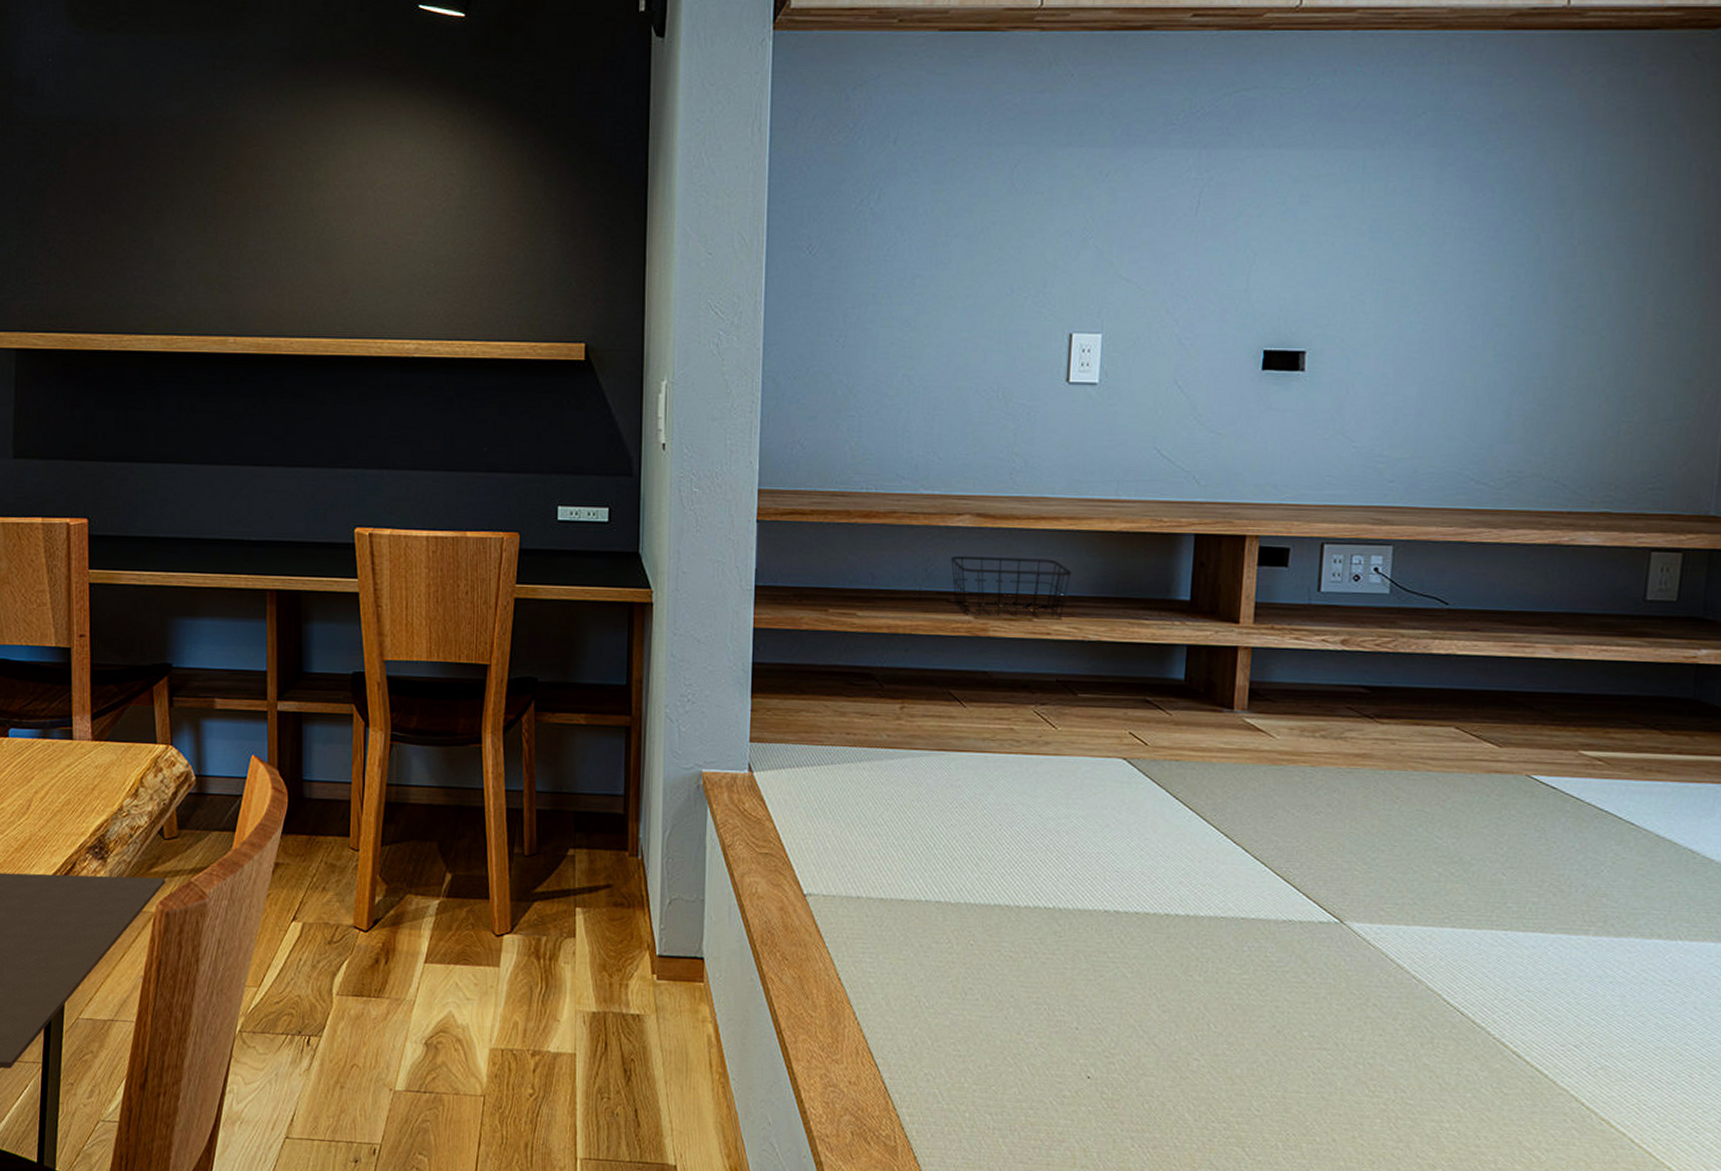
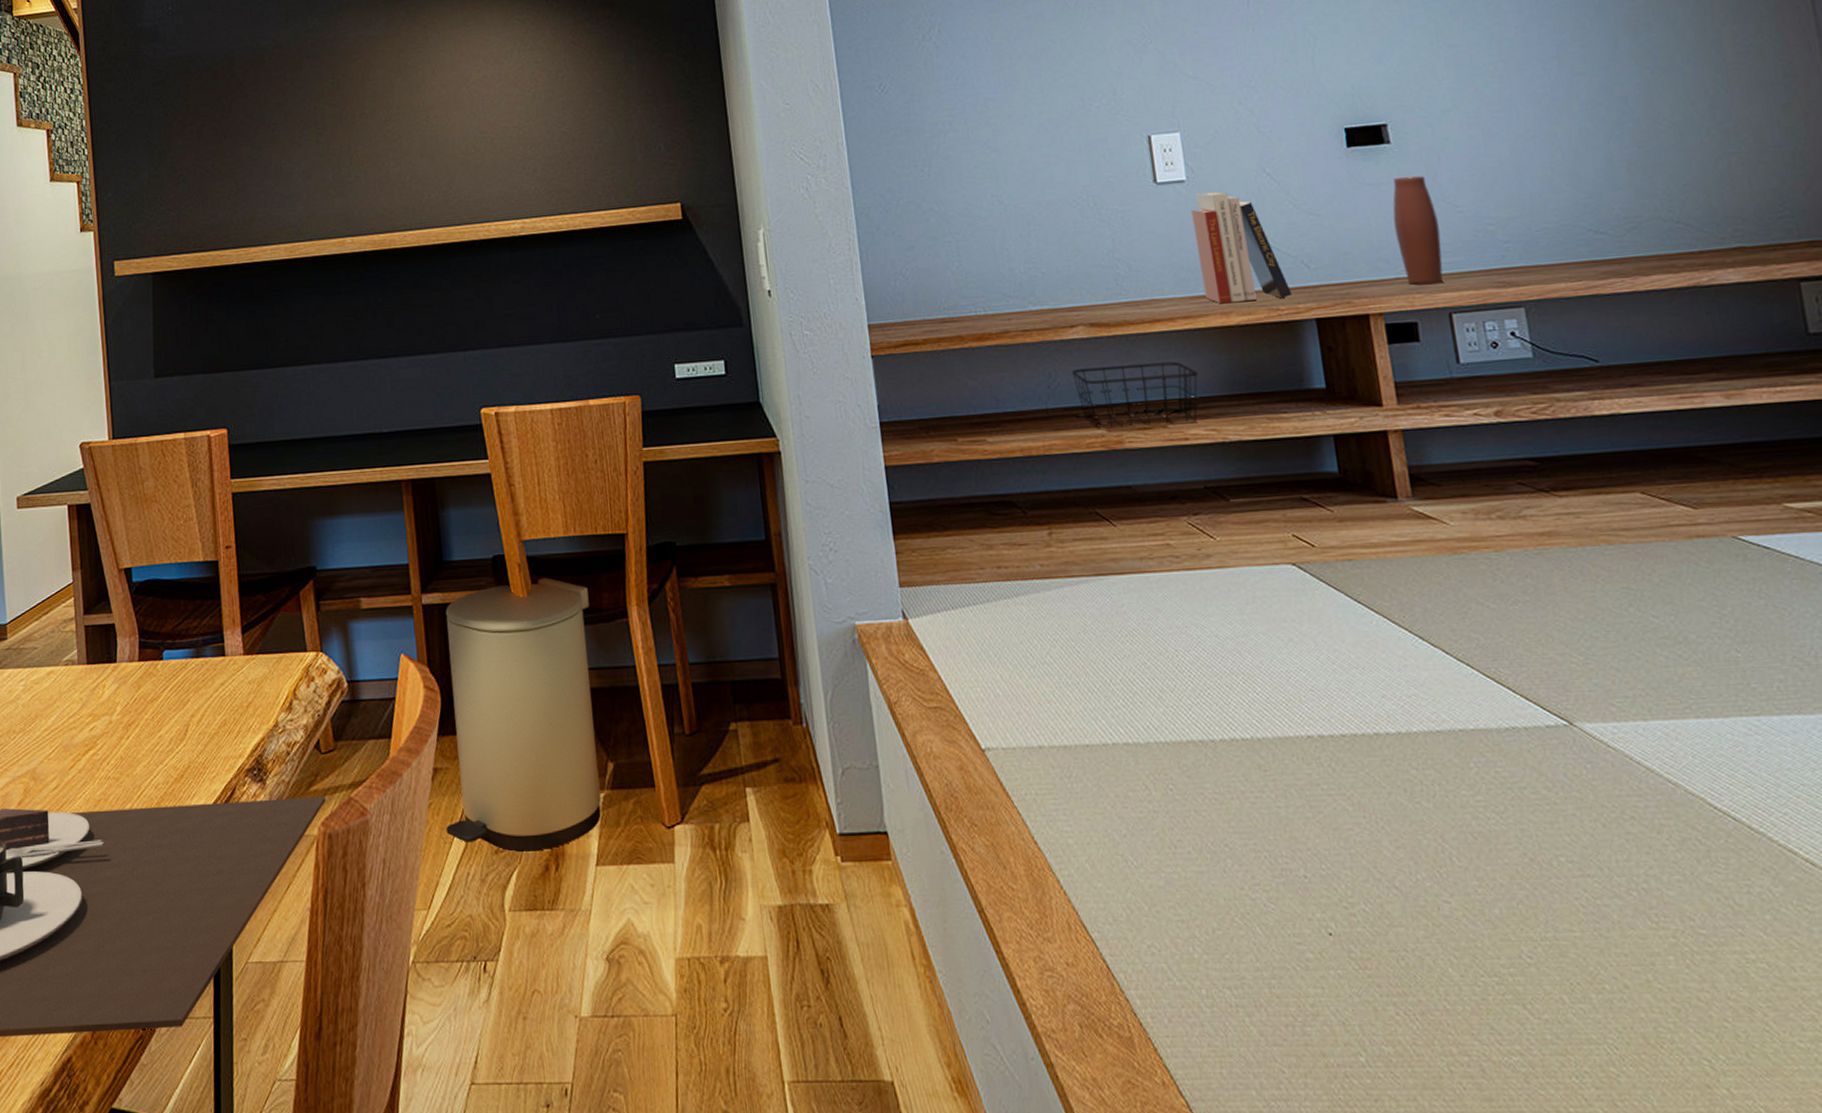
pedal bin: none [282,698,445,945] -> present [445,577,601,852]
books: none [1093,397,1178,511] -> present [1191,191,1292,304]
vase: none [1288,406,1333,514] -> present [1392,176,1443,285]

